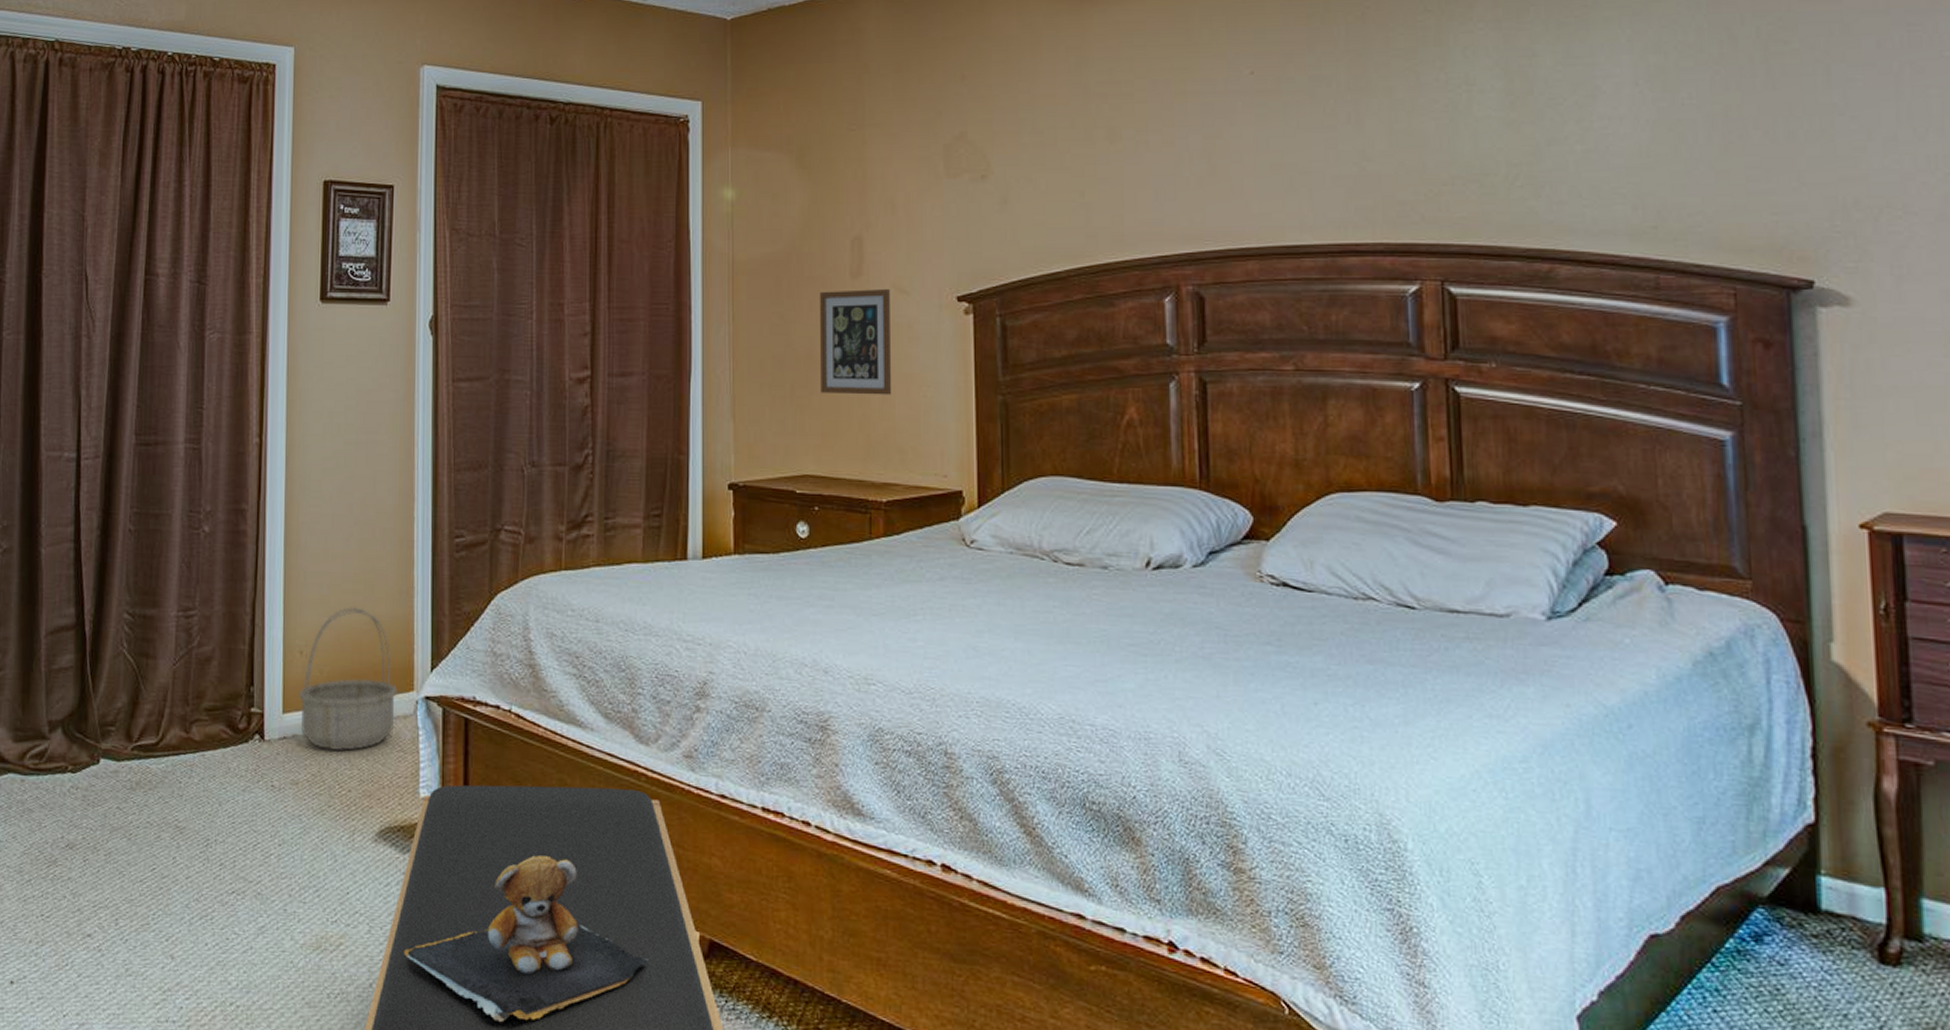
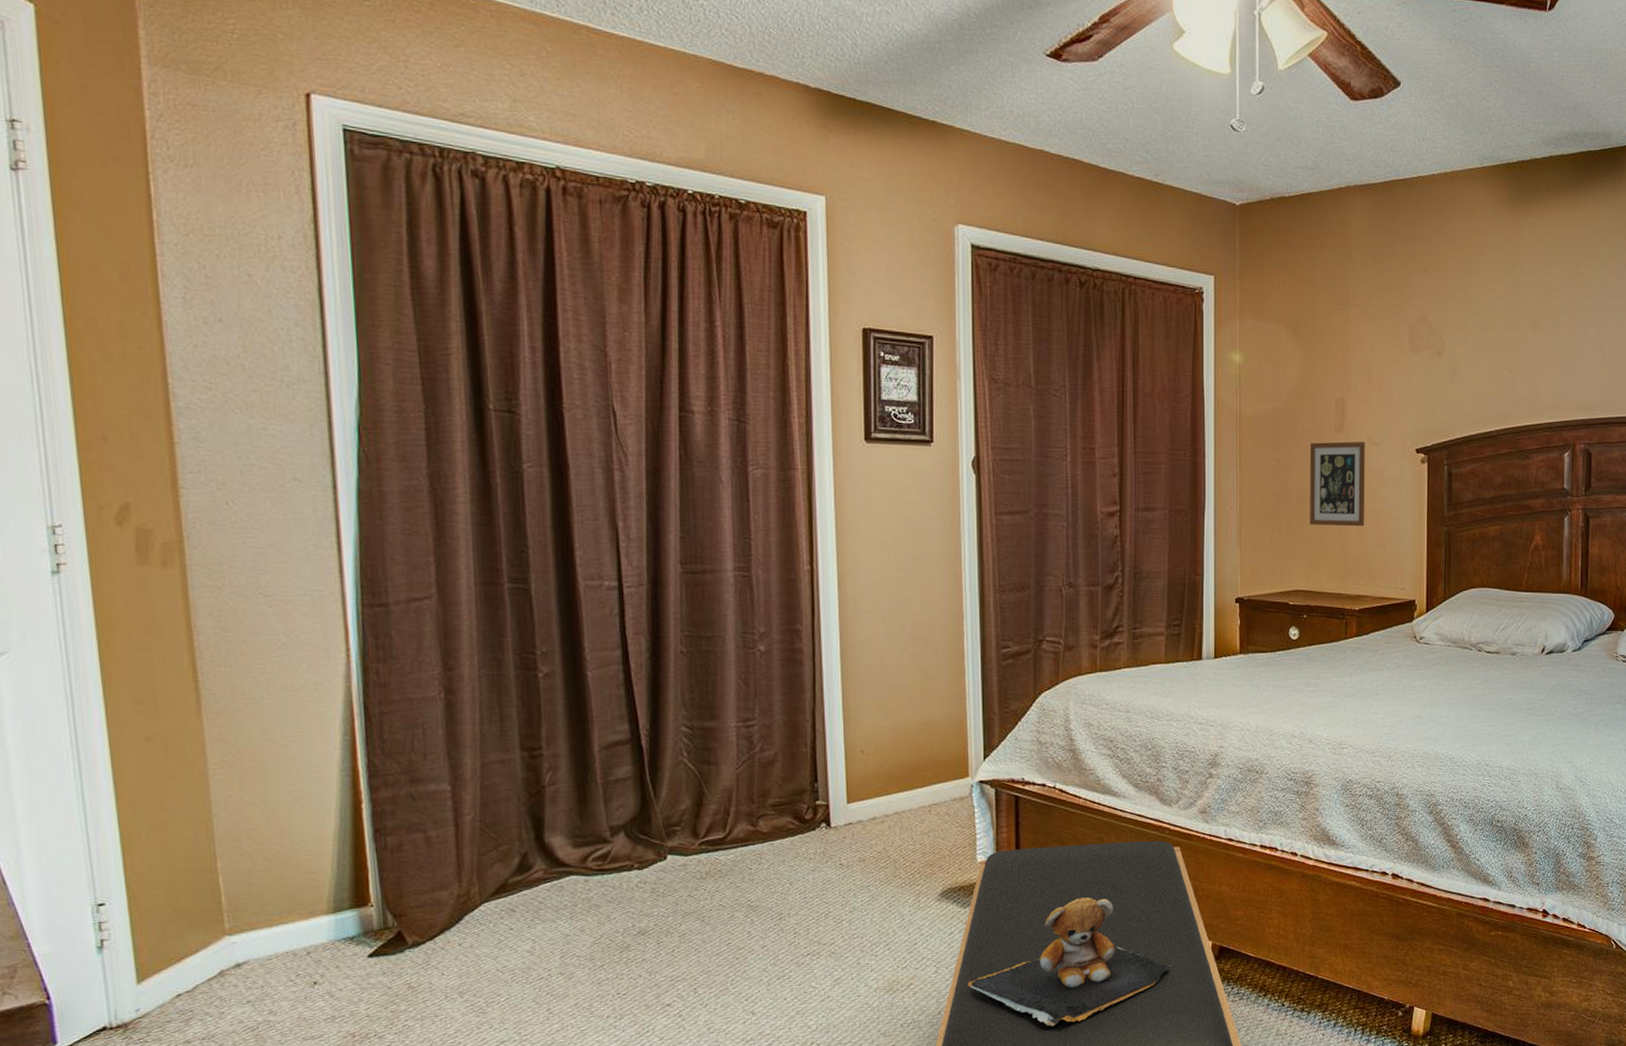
basket: present [299,607,397,752] -> none [862,711,953,831]

